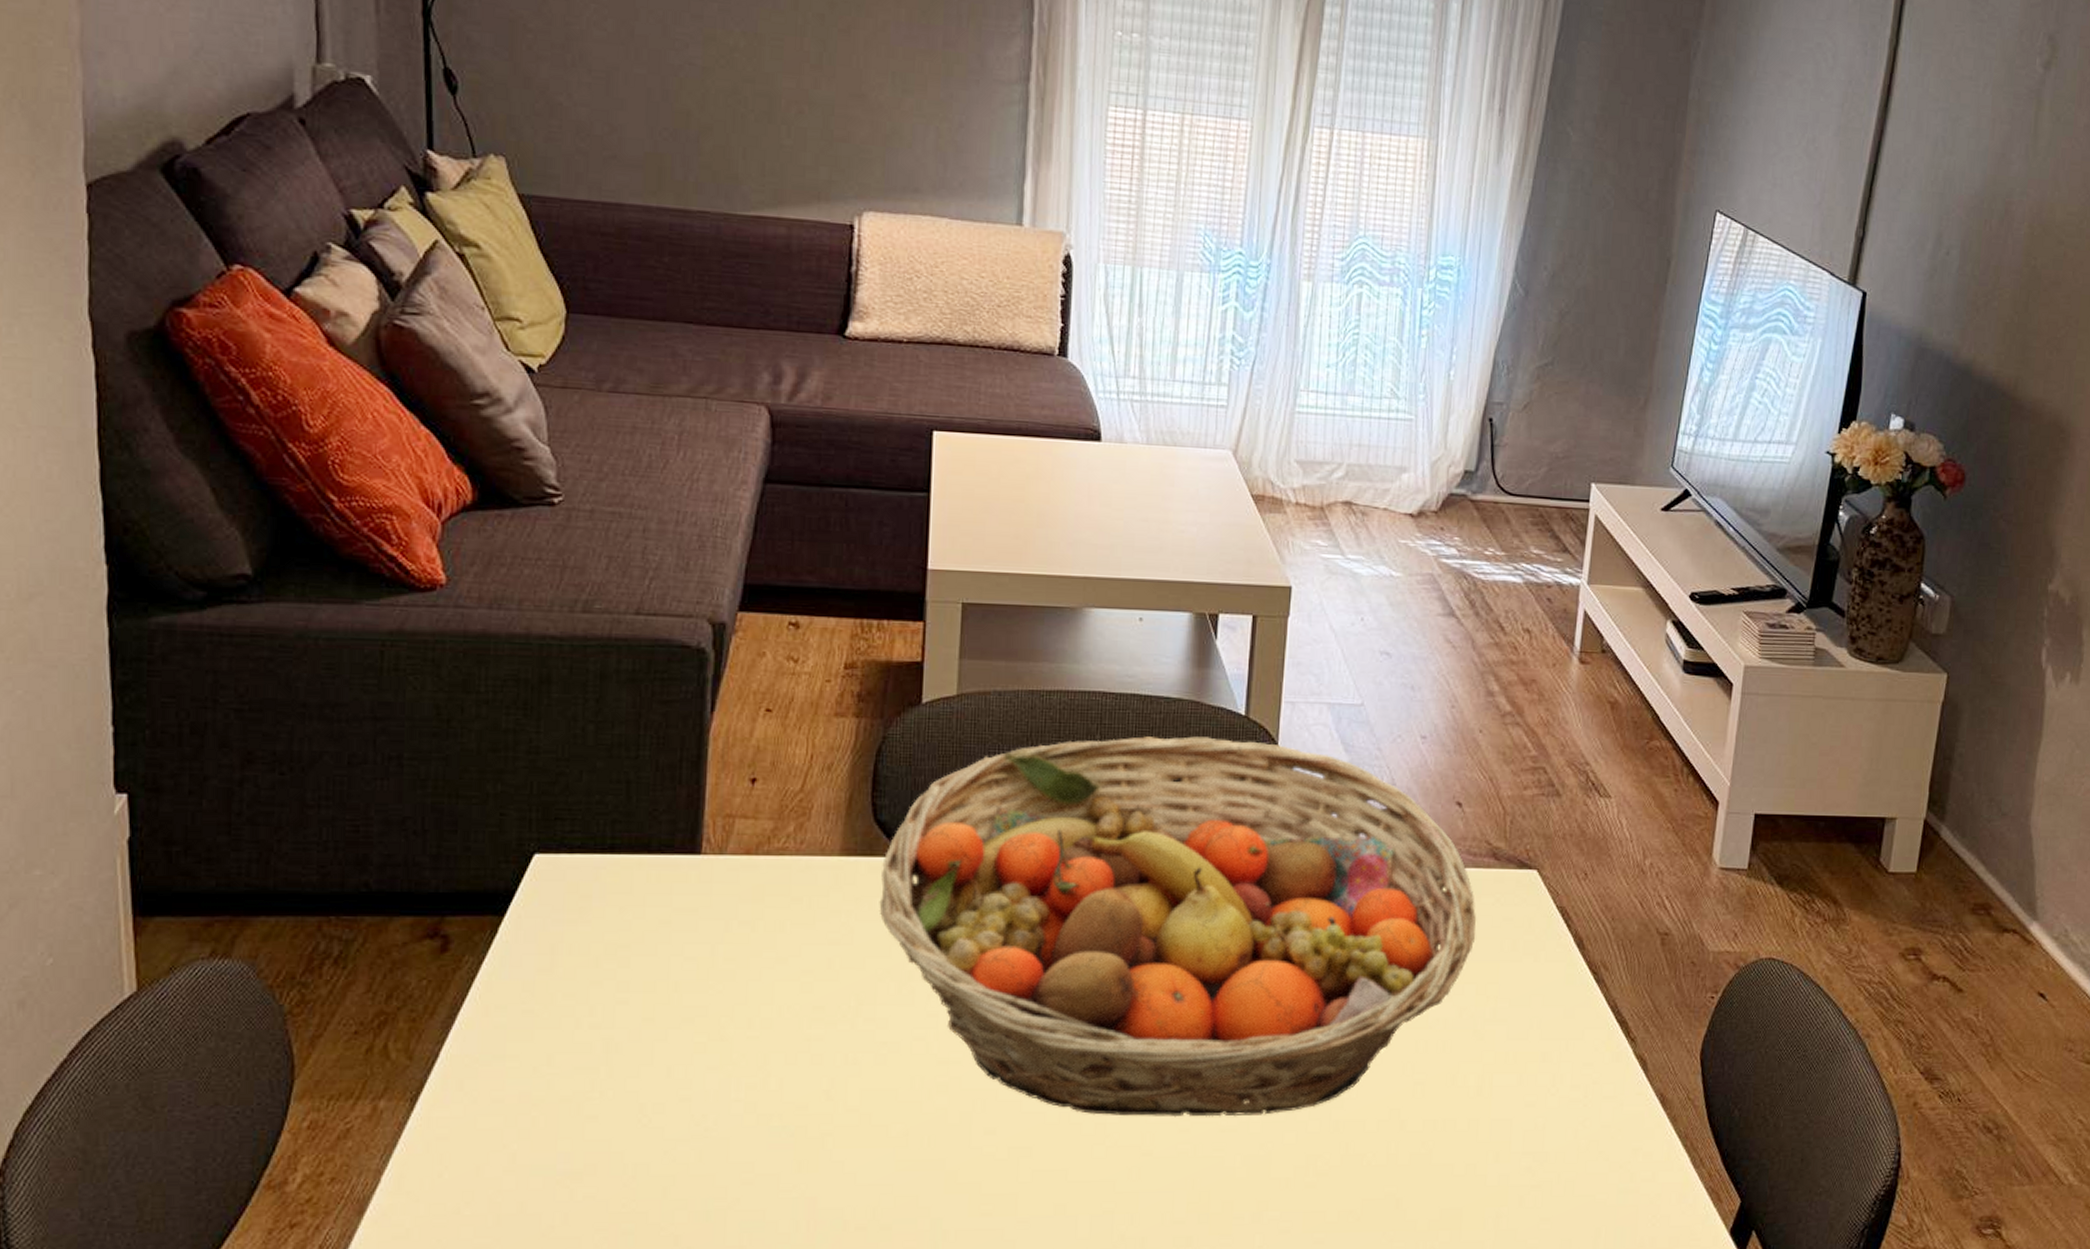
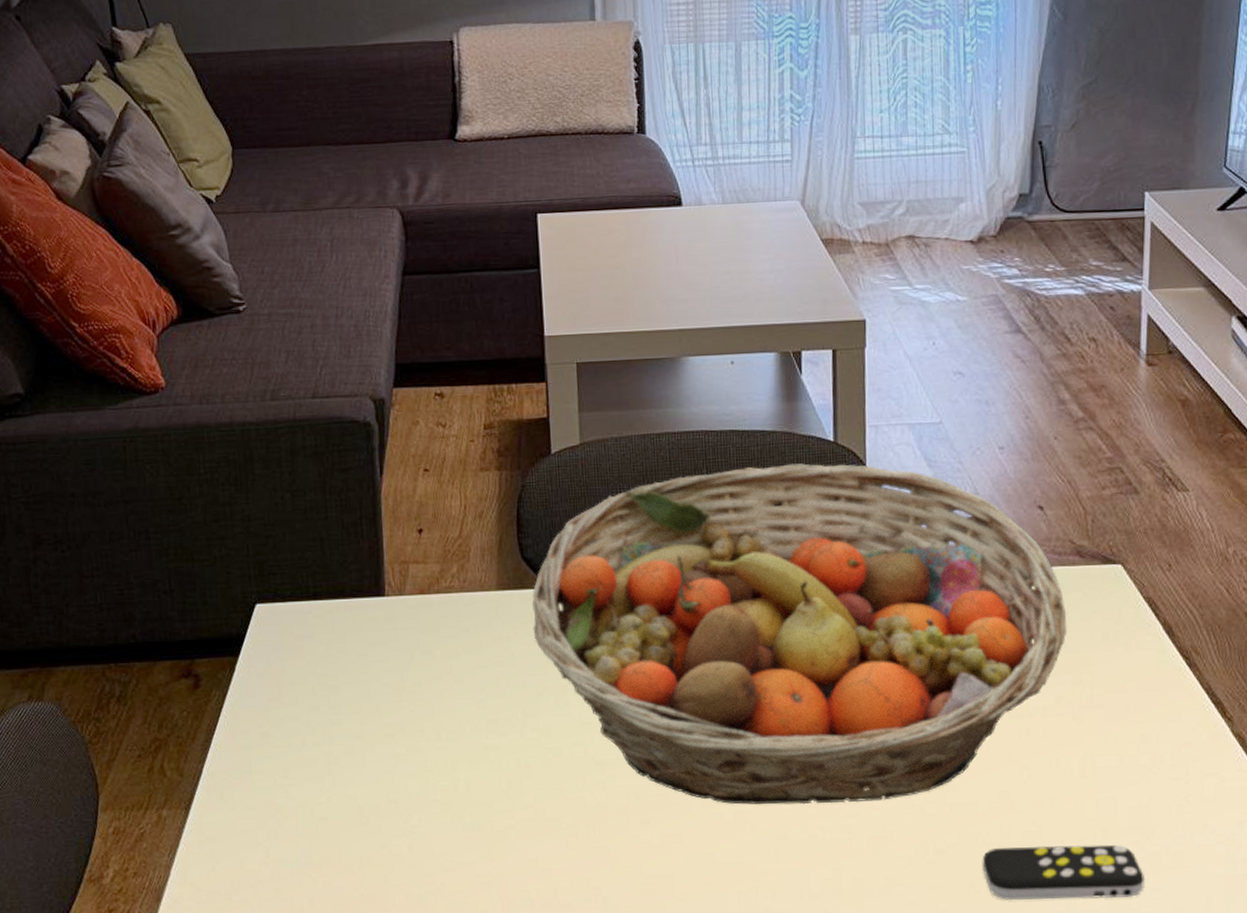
remote control: none [1364,1170,1535,1229] -> present [982,844,1146,900]

